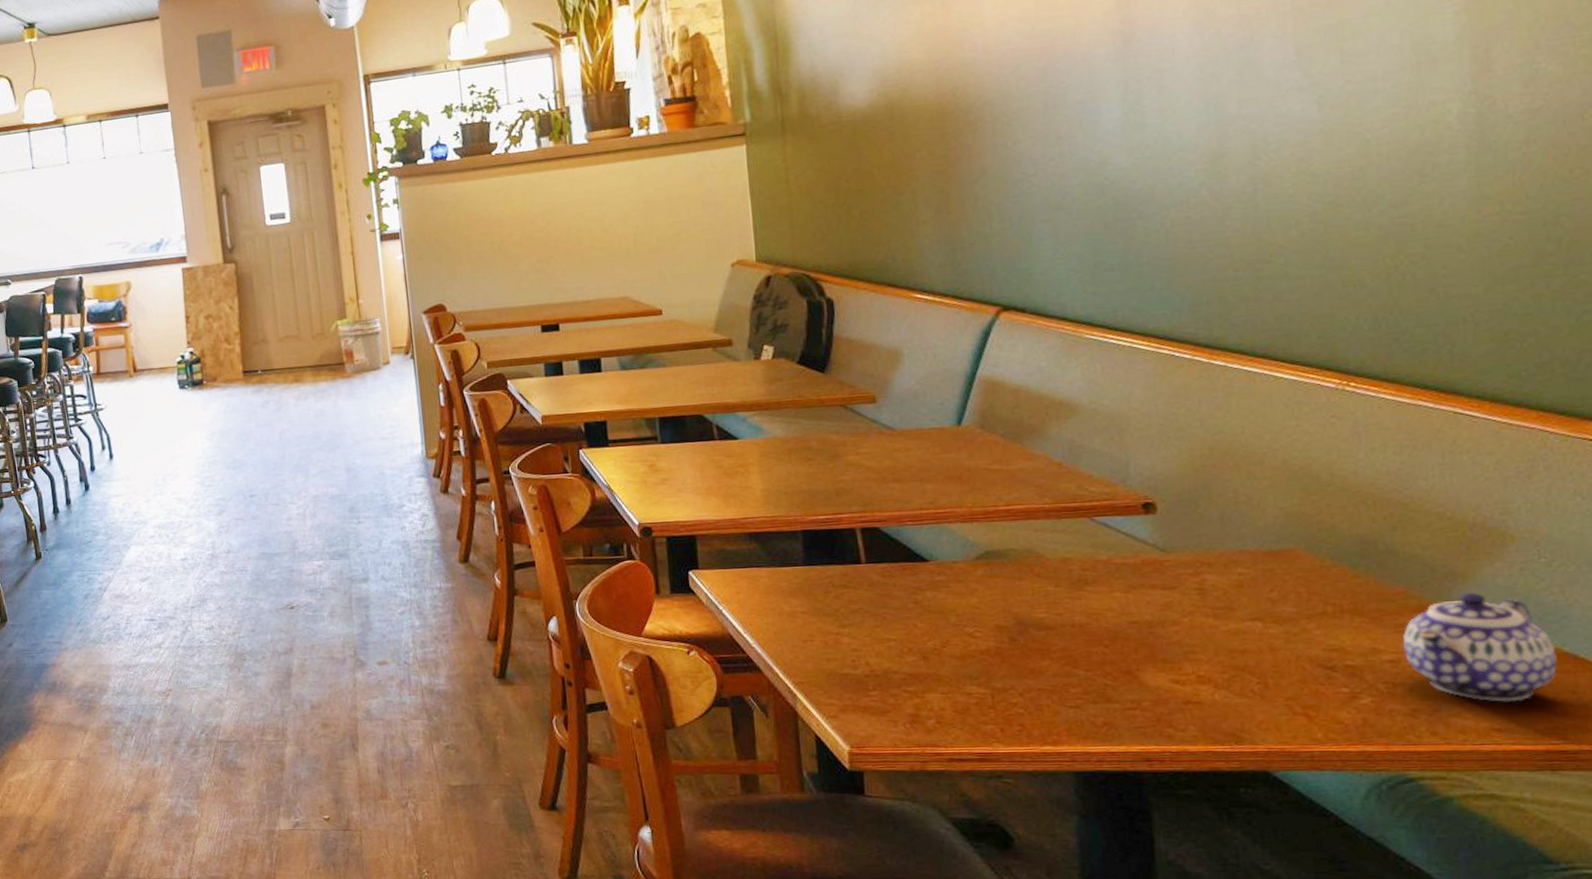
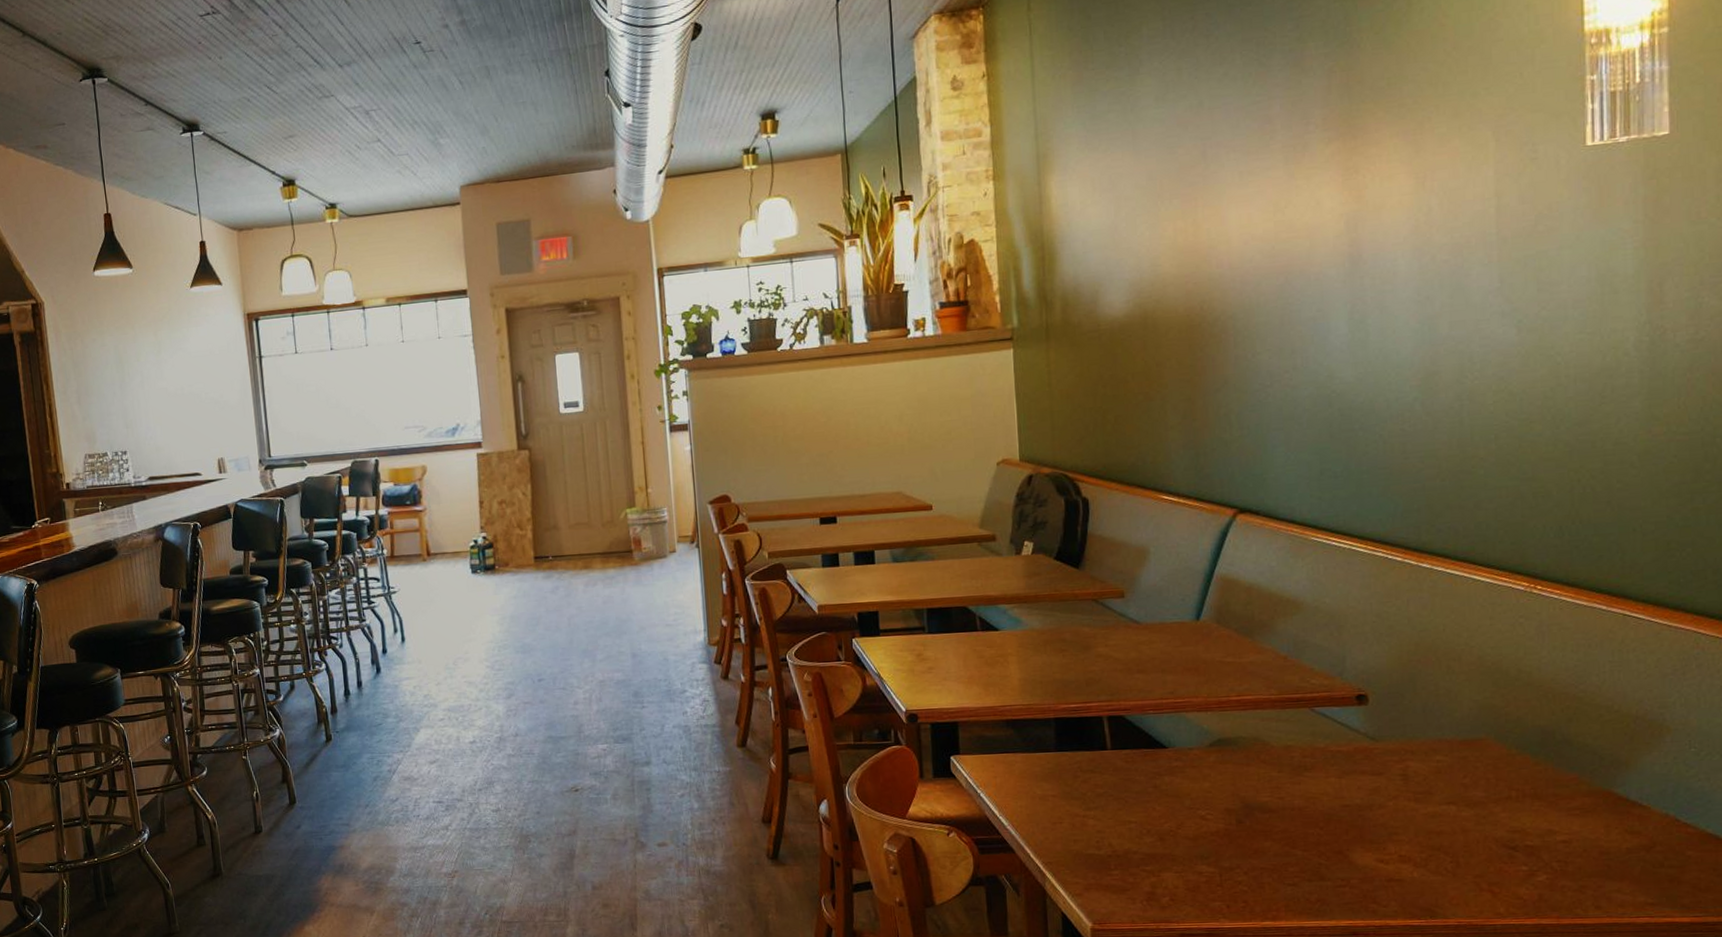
teapot: present [1403,592,1557,702] -> none [1574,778,1702,879]

